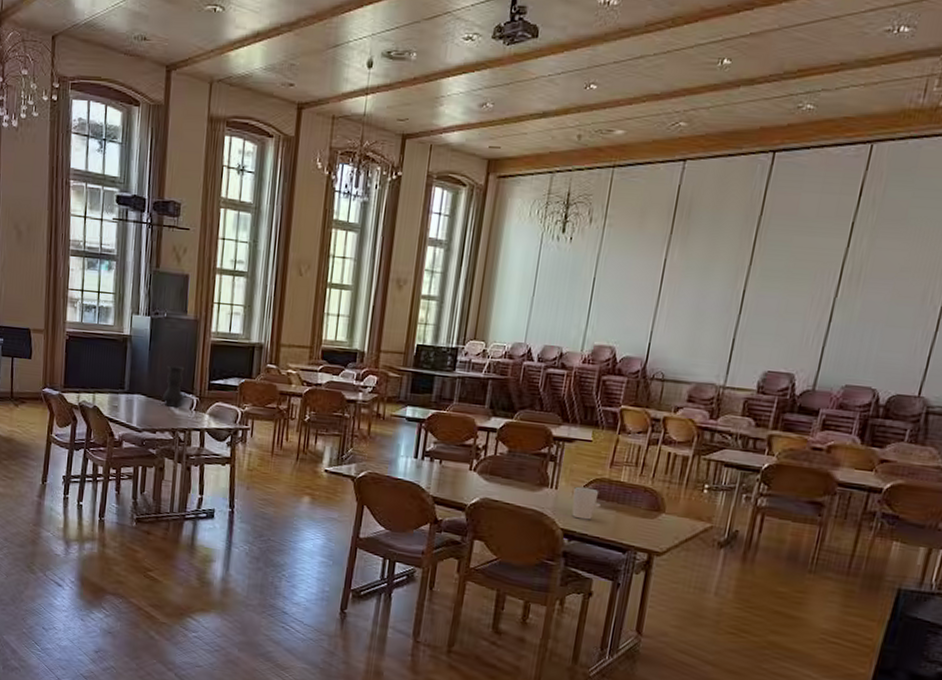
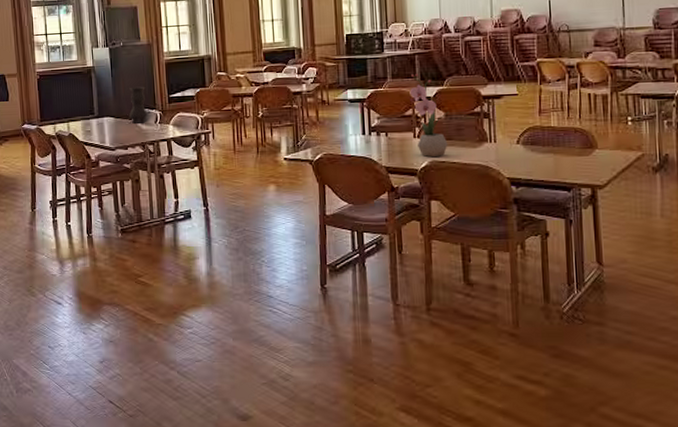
flower arrangement: none [472,399,513,495] -> present [409,73,449,158]
cup: present [571,486,601,520] -> none [511,136,538,166]

